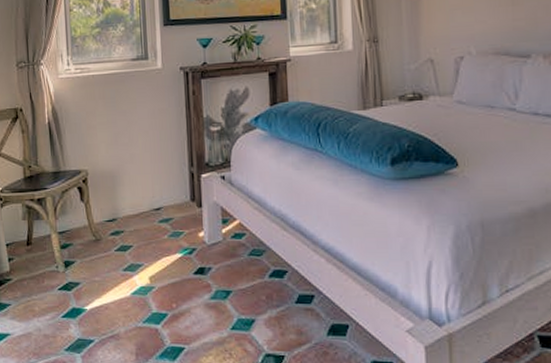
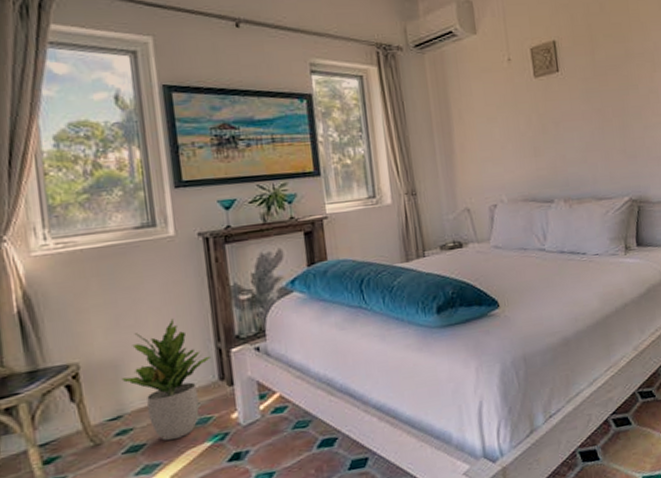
potted plant: none [117,141,186,247] -> present [121,318,212,441]

